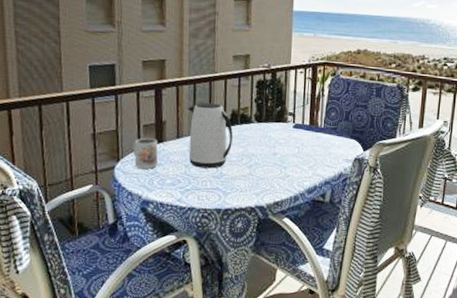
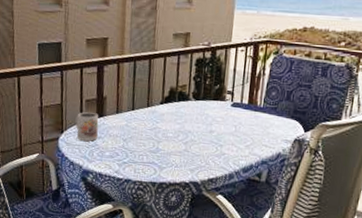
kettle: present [187,102,233,169] -> none [127,79,171,144]

